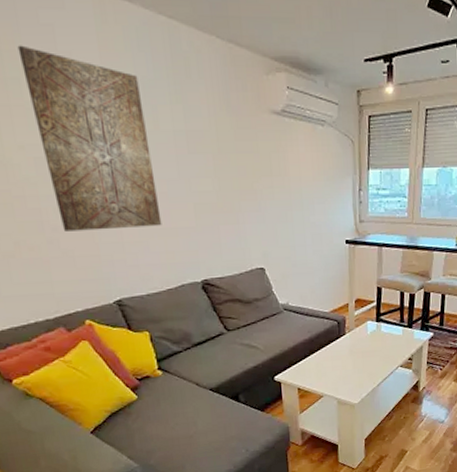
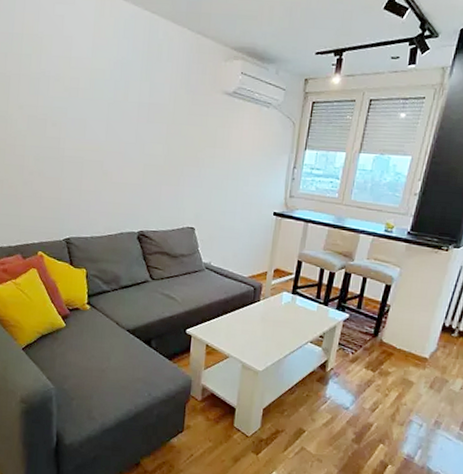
wall art: present [17,45,162,231] -> none [34,30,119,180]

